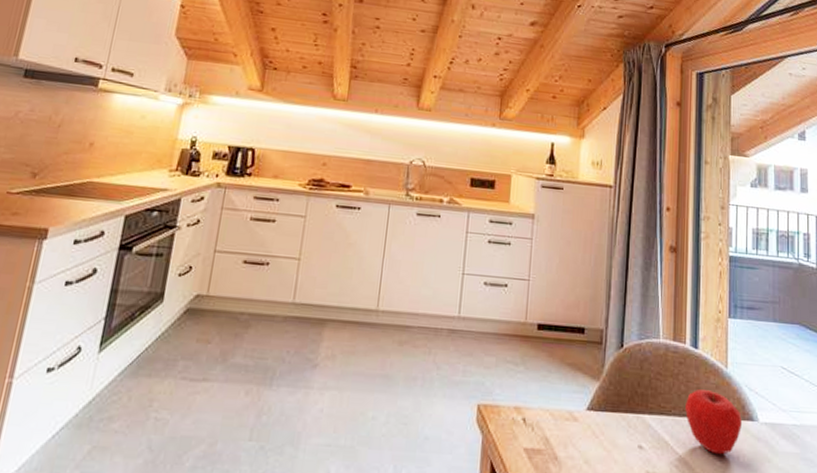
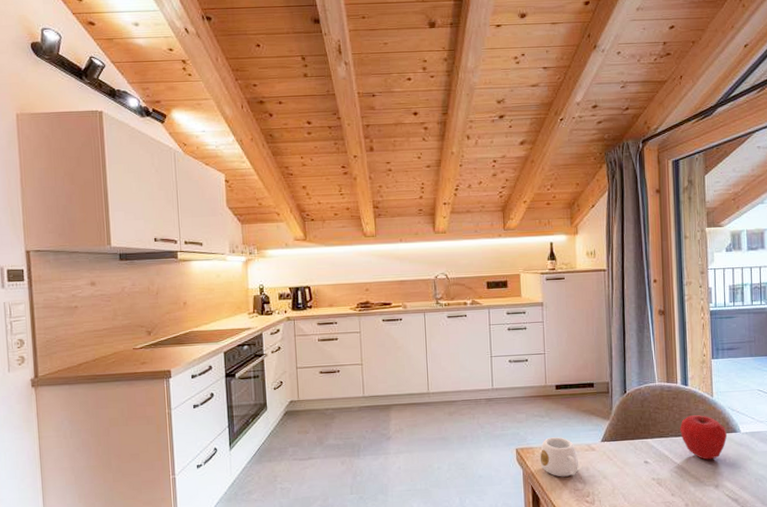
mug: none [506,394,556,454] -> present [540,437,579,477]

